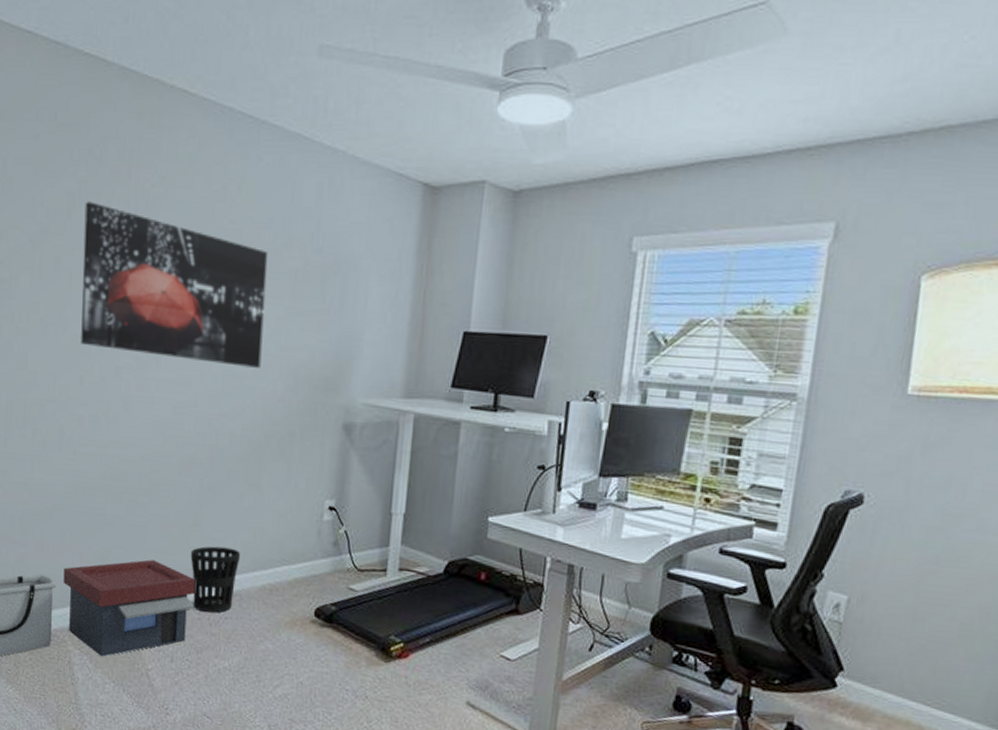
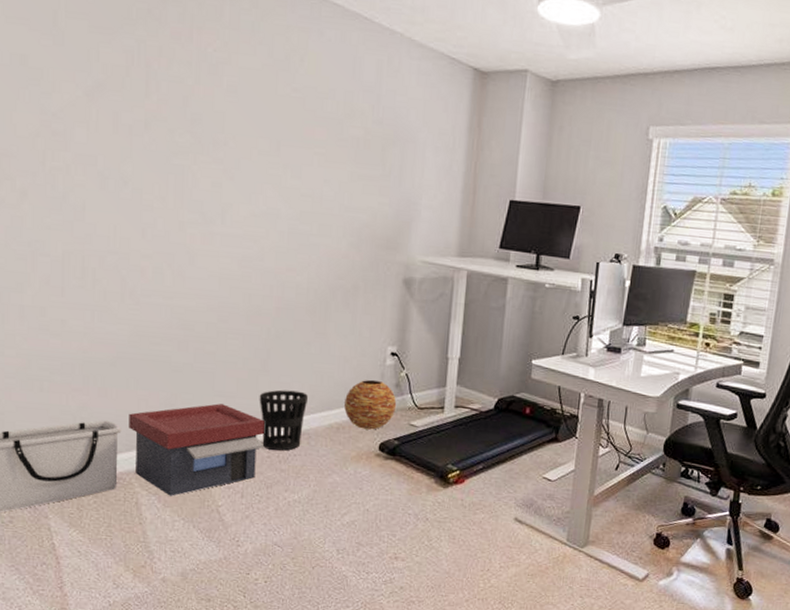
wall art: present [81,201,268,368] -> none [143,60,331,227]
vase: none [277,536,335,593] -> present [343,379,397,430]

